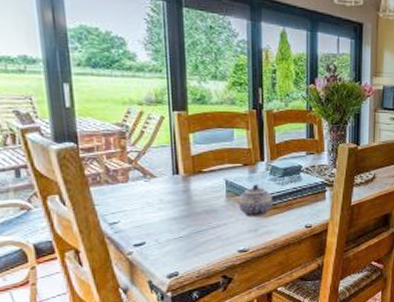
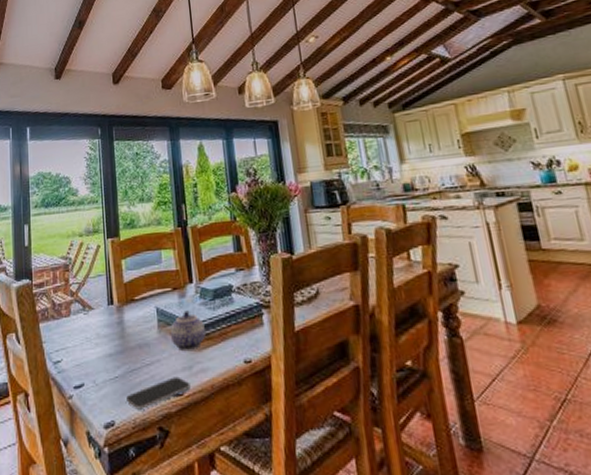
smartphone: none [191,237,255,263] -> present [126,376,191,410]

